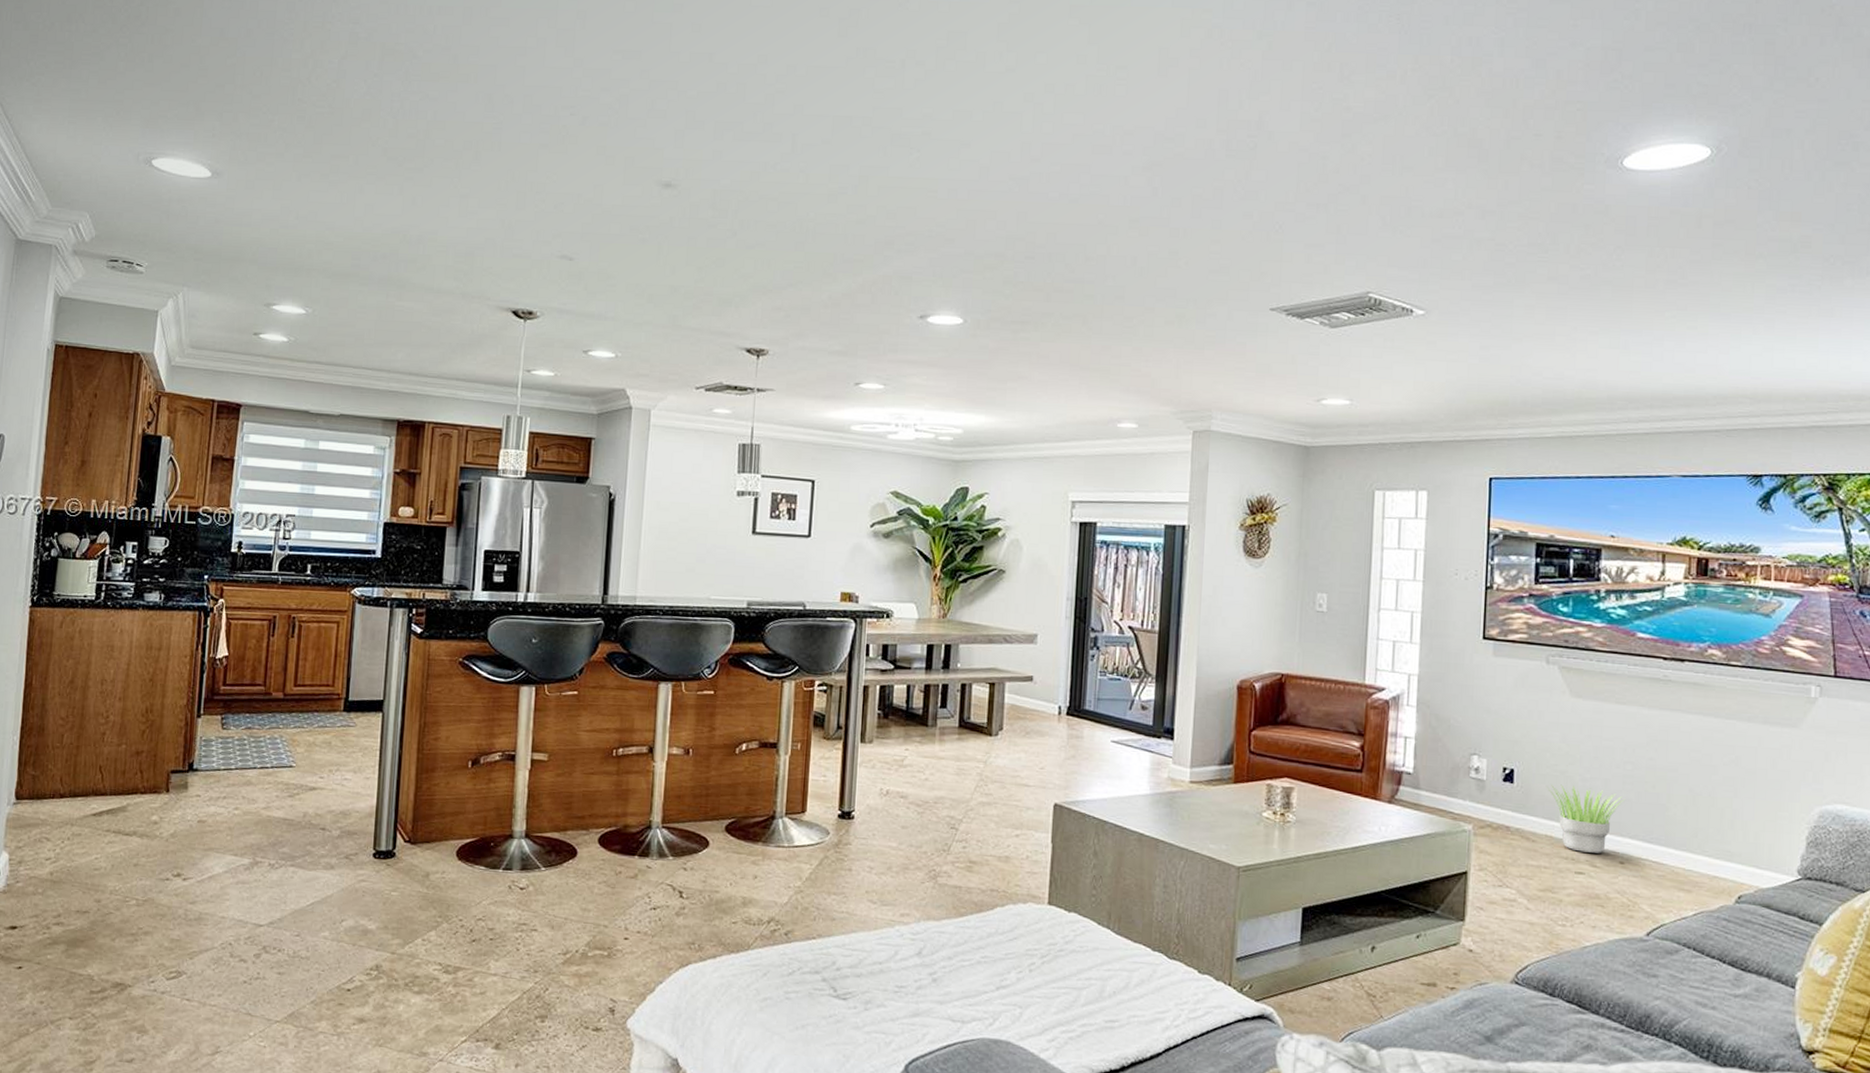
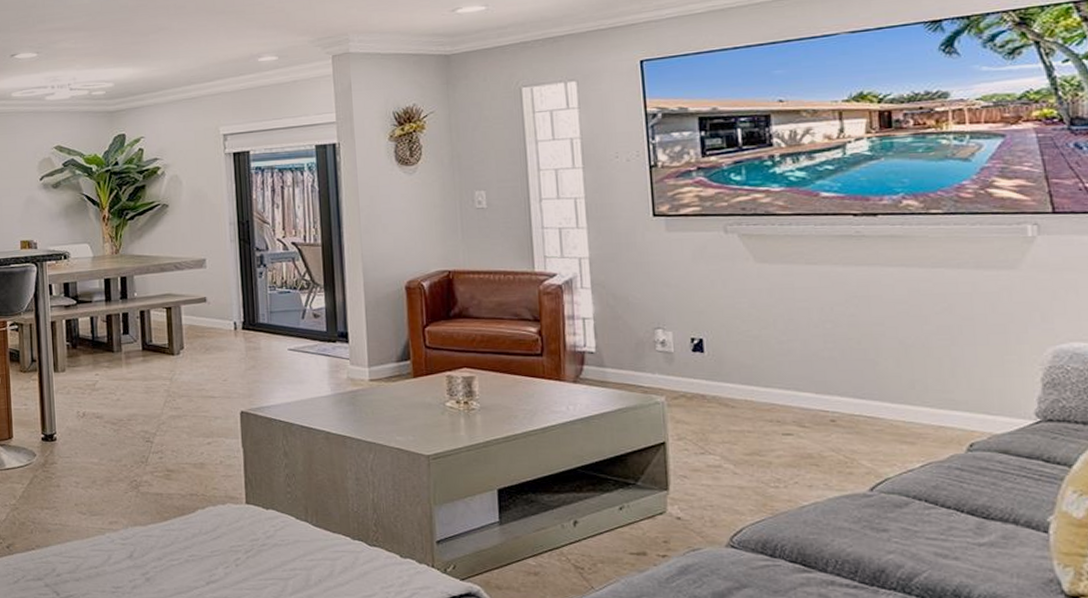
potted plant: present [1547,784,1625,854] -> none [741,349,828,415]

